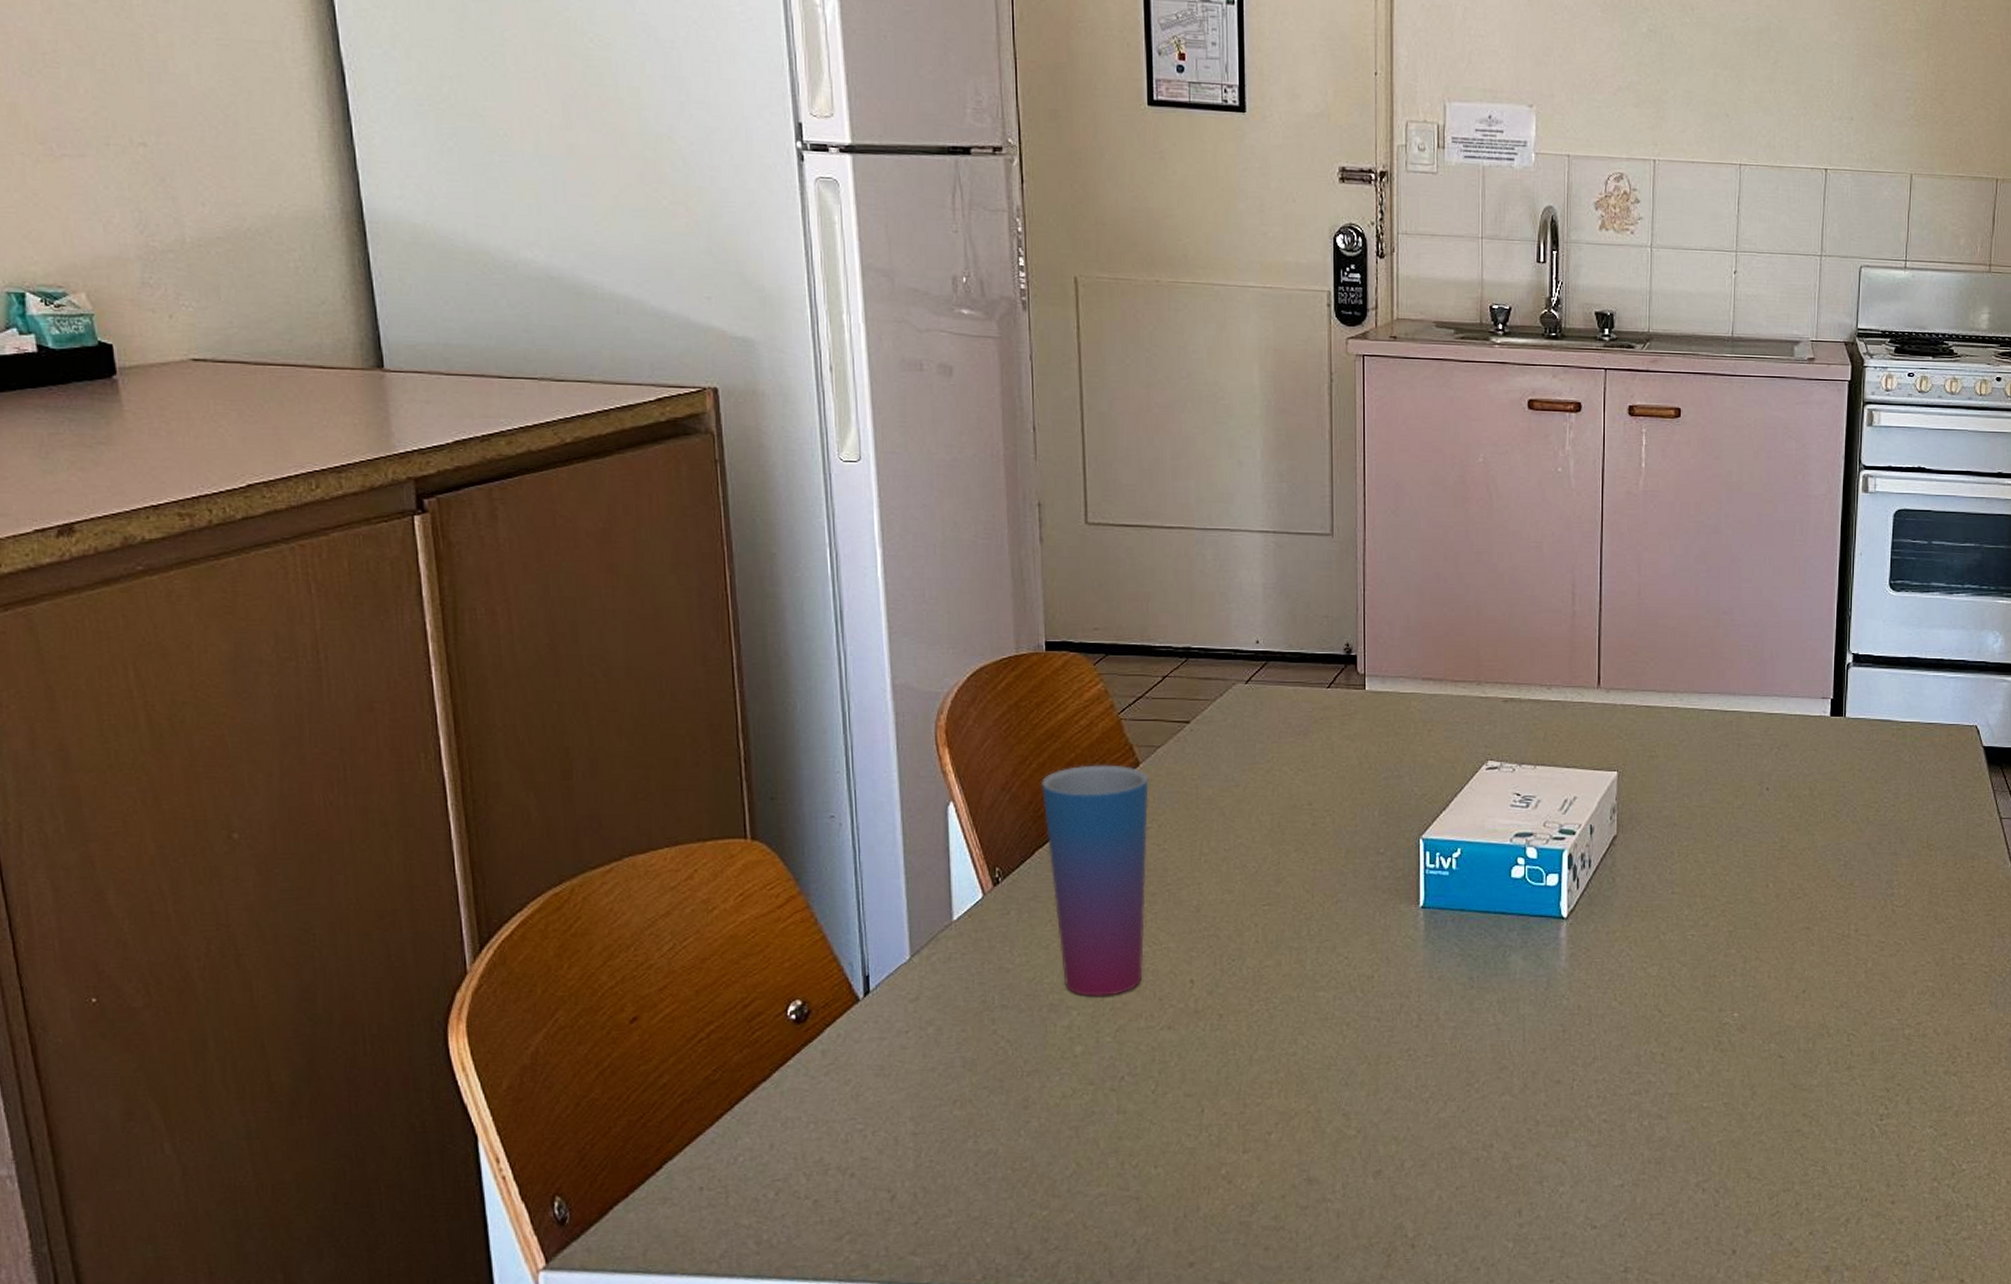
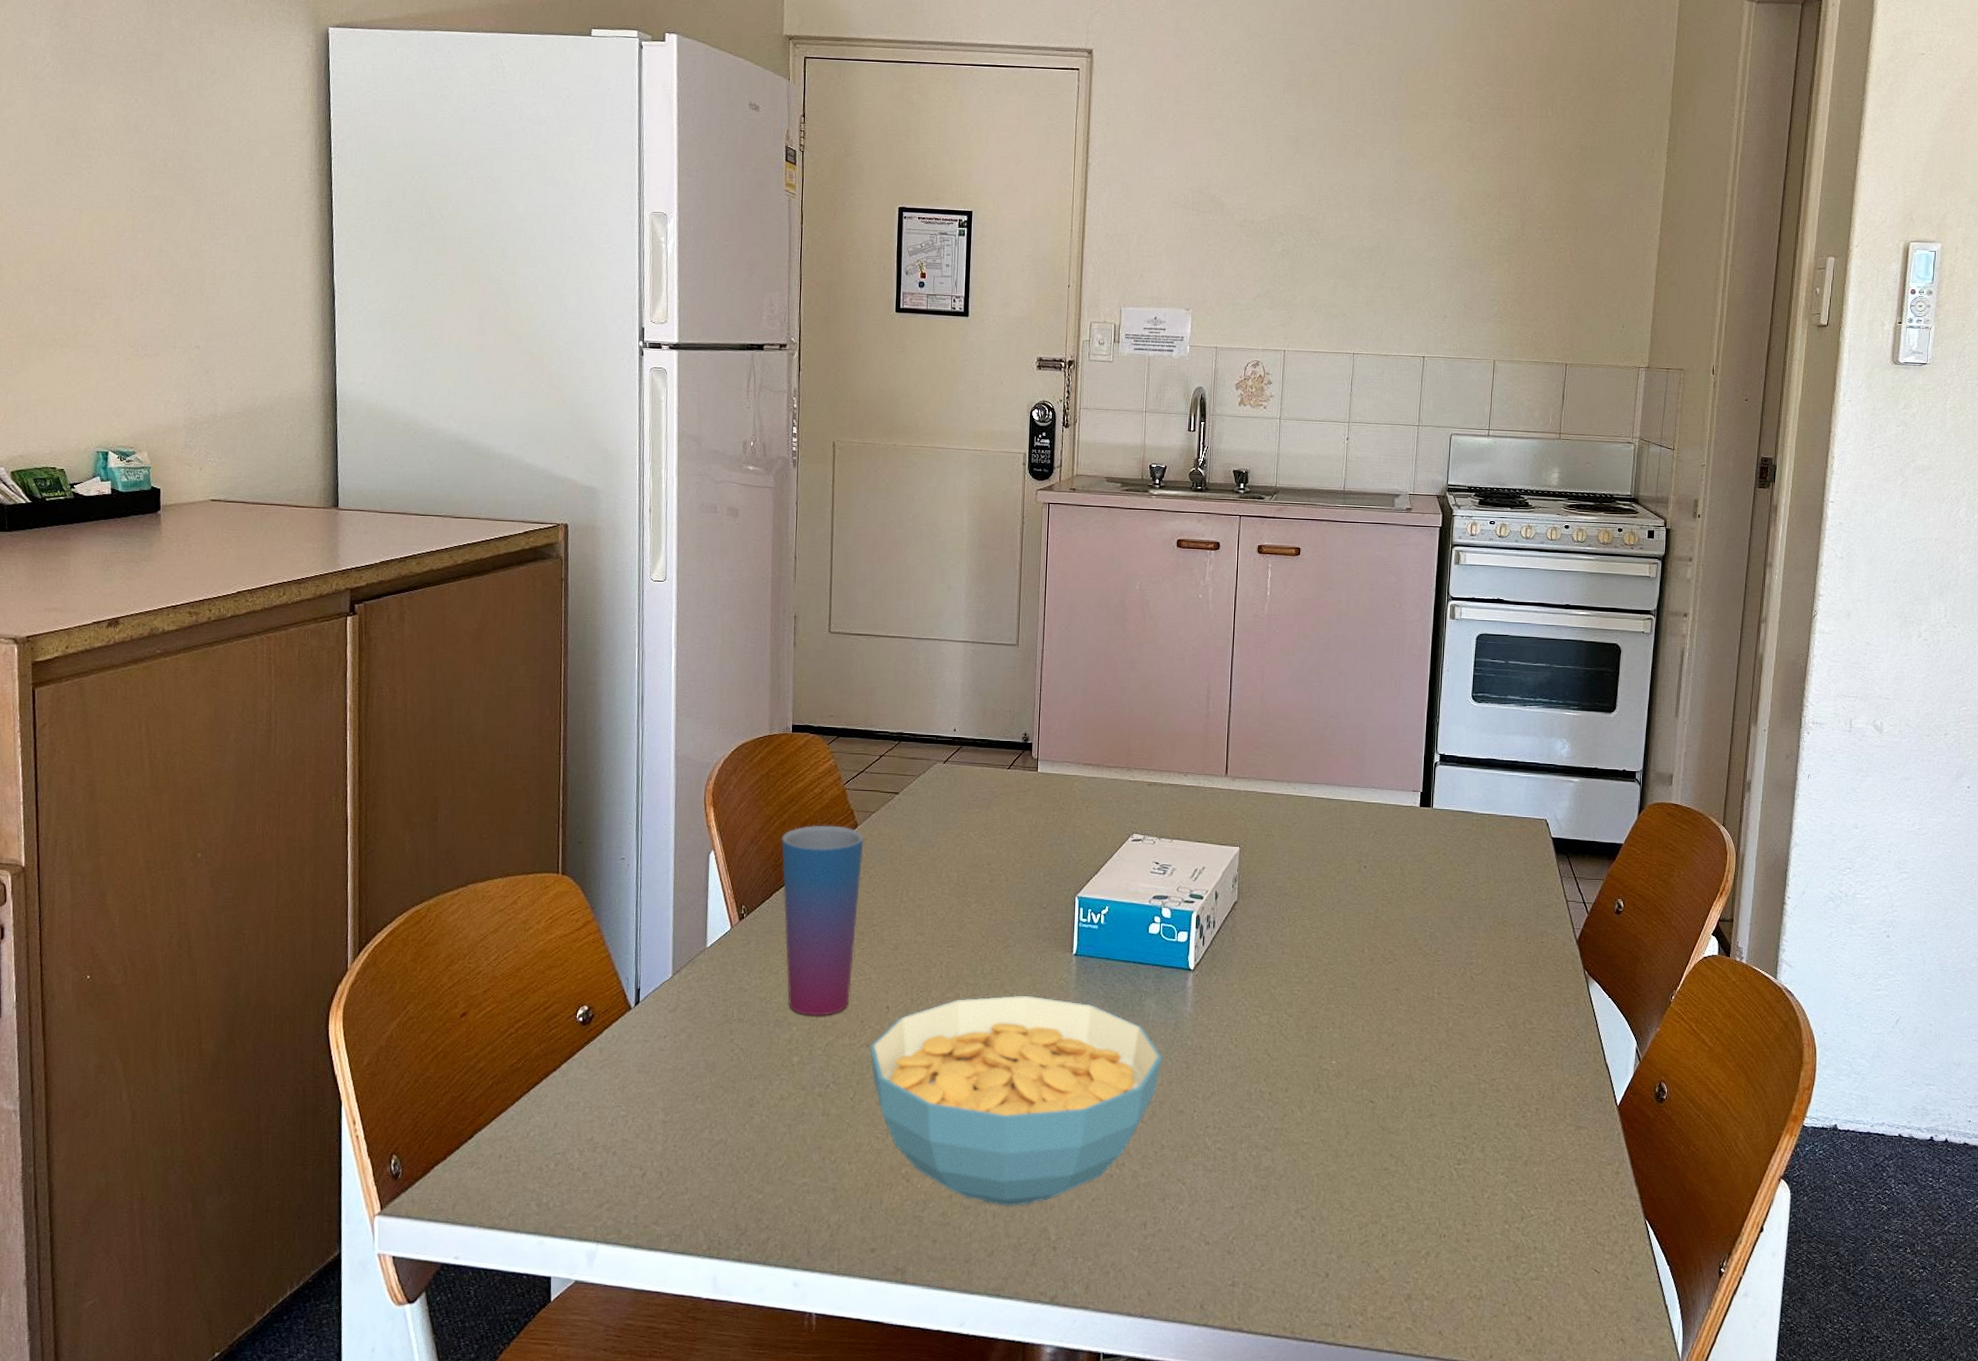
cereal bowl: none [1172,957,1533,1204] -> present [870,995,1162,1207]

